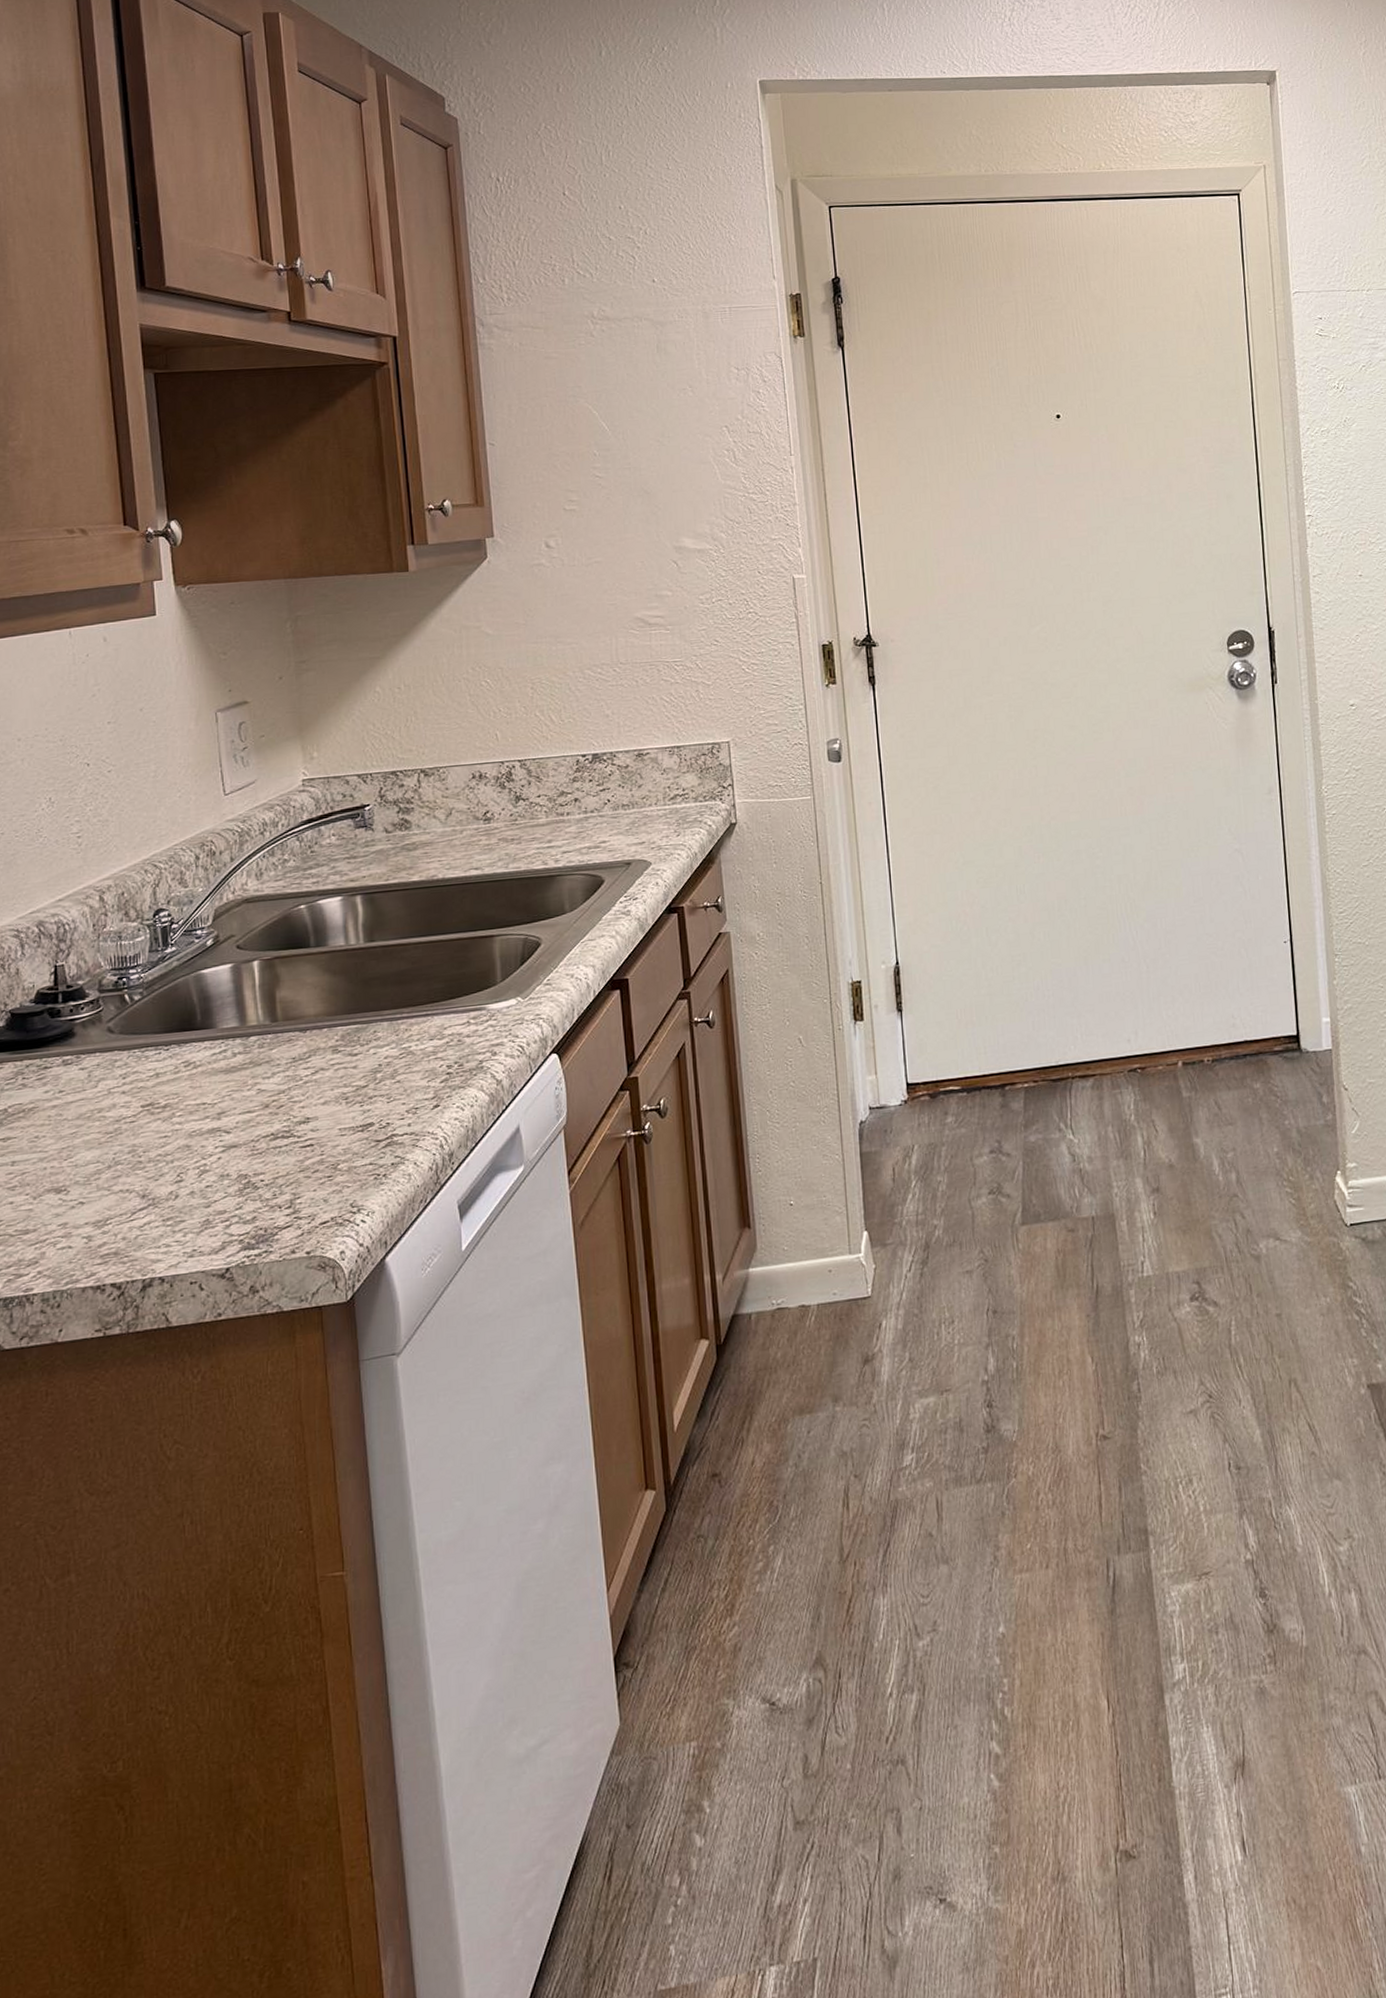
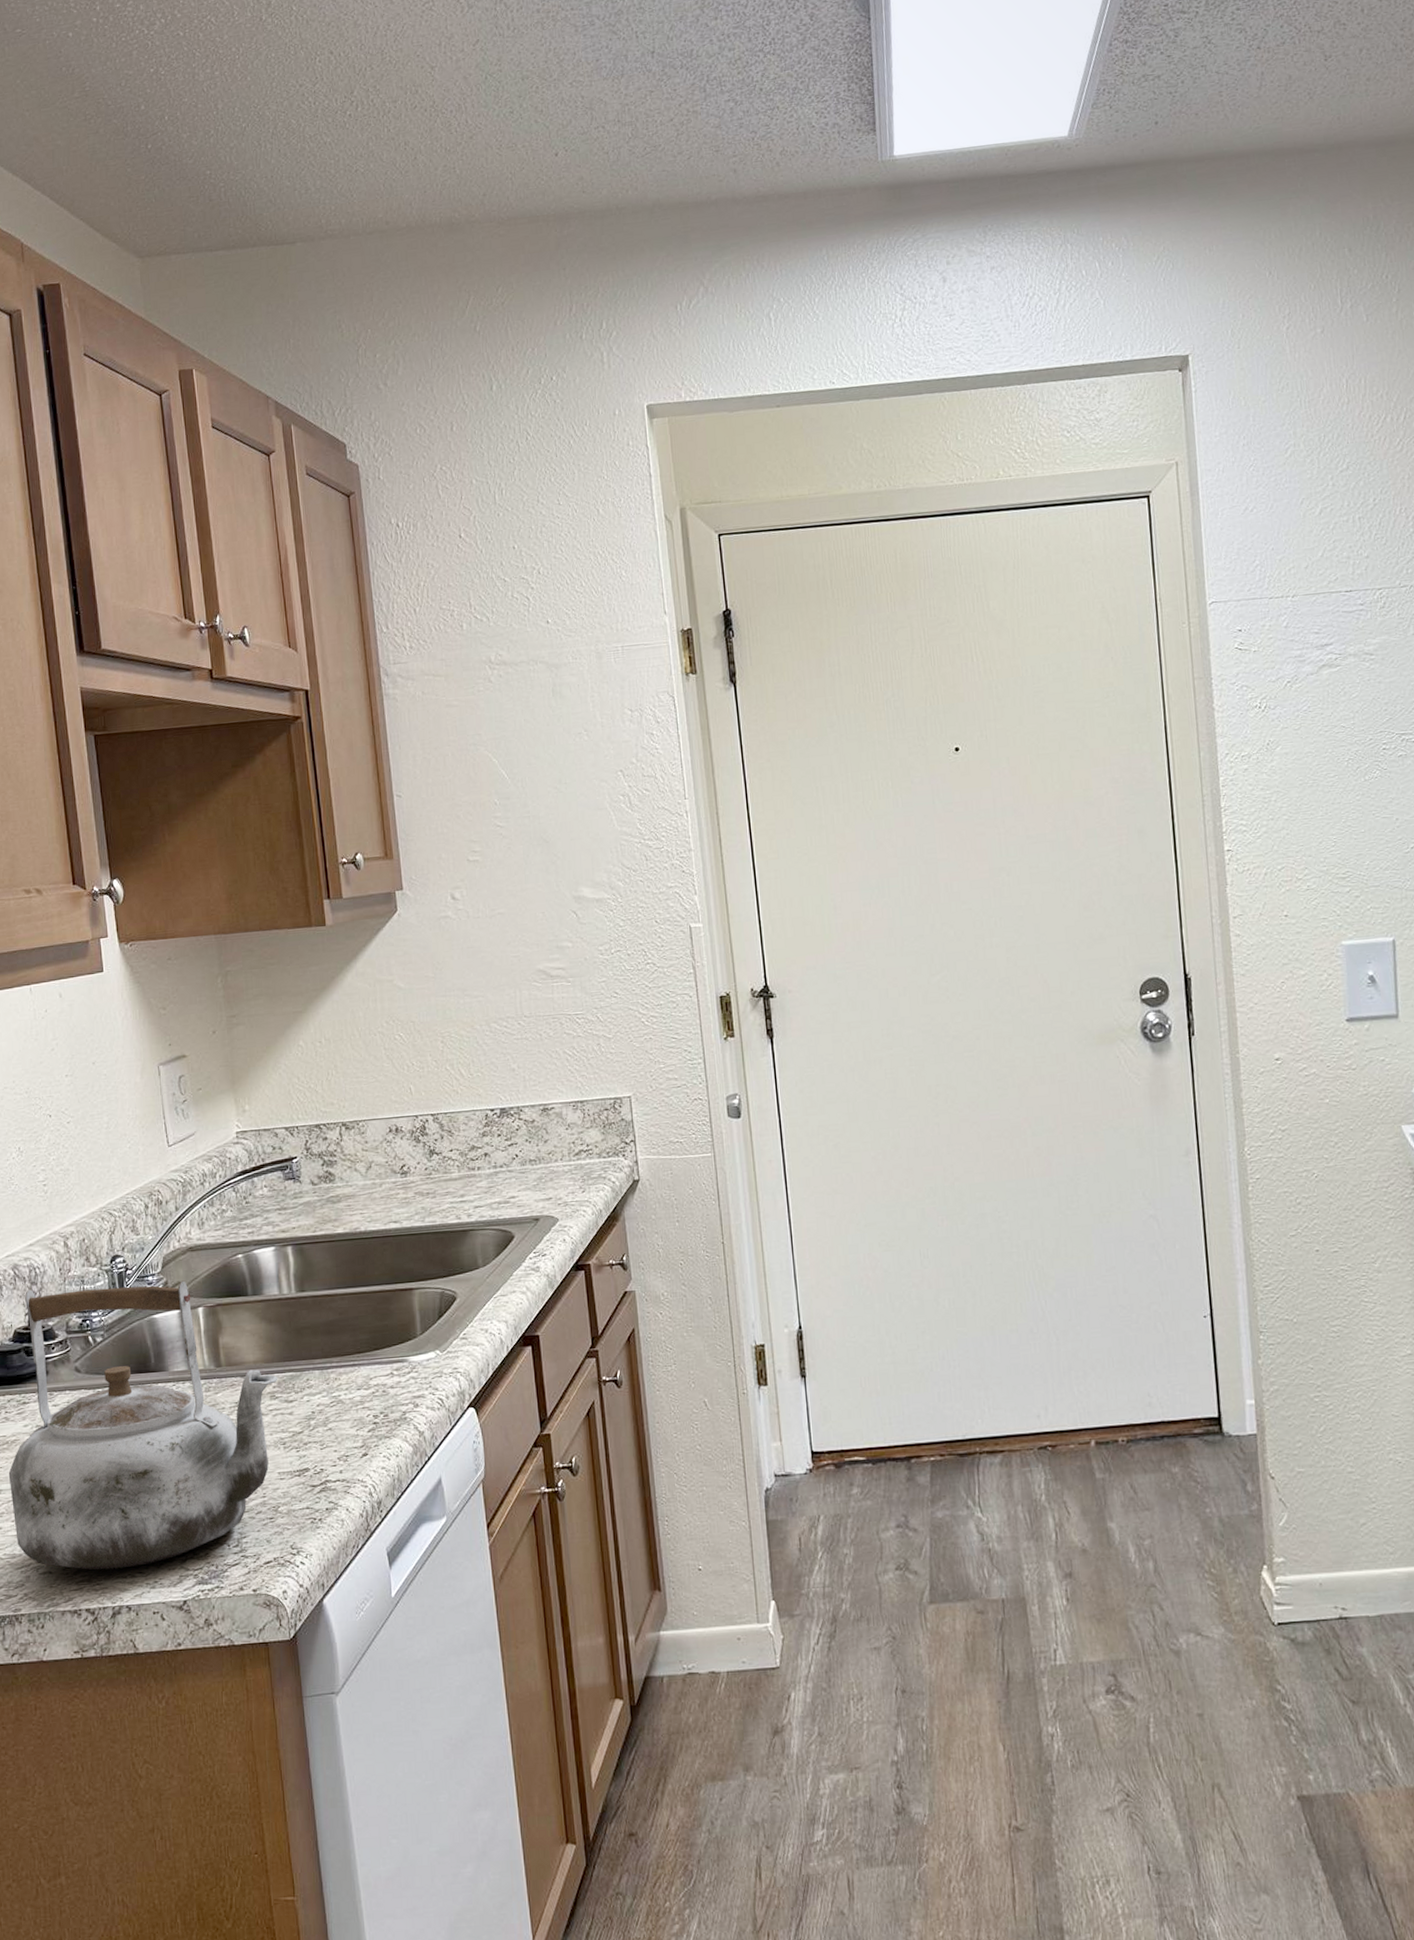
kettle: none [23,933,342,1242] -> present [8,1280,278,1570]

